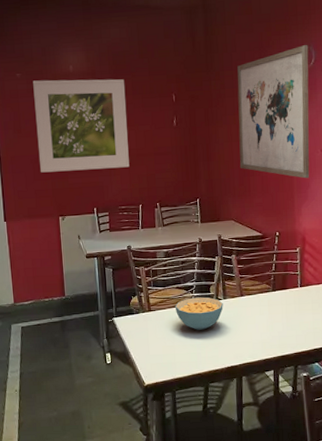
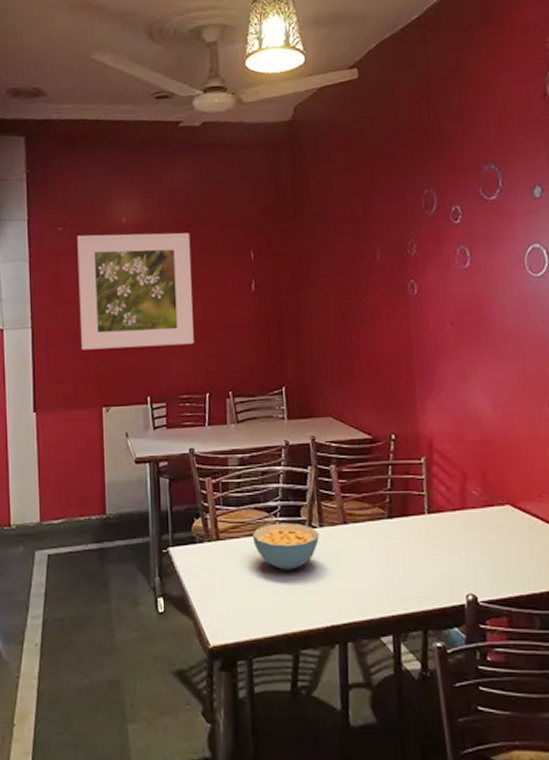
wall art: present [237,45,310,179] -> none [334,187,436,362]

